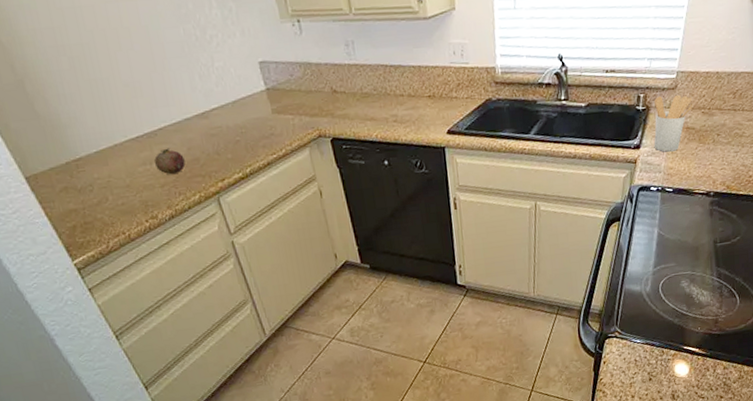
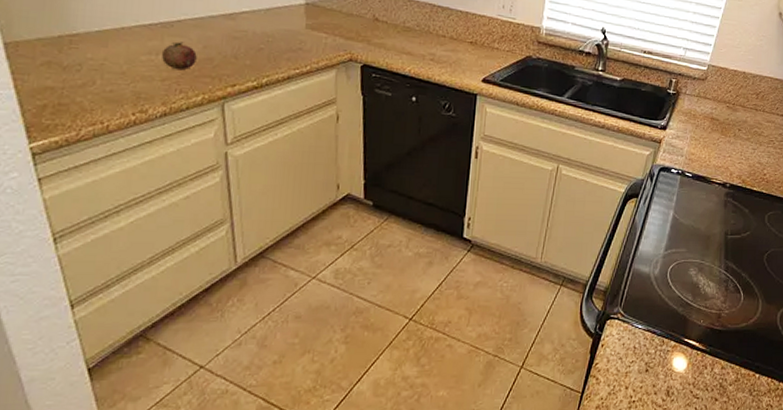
utensil holder: present [654,94,693,152] -> none [679,84,720,138]

